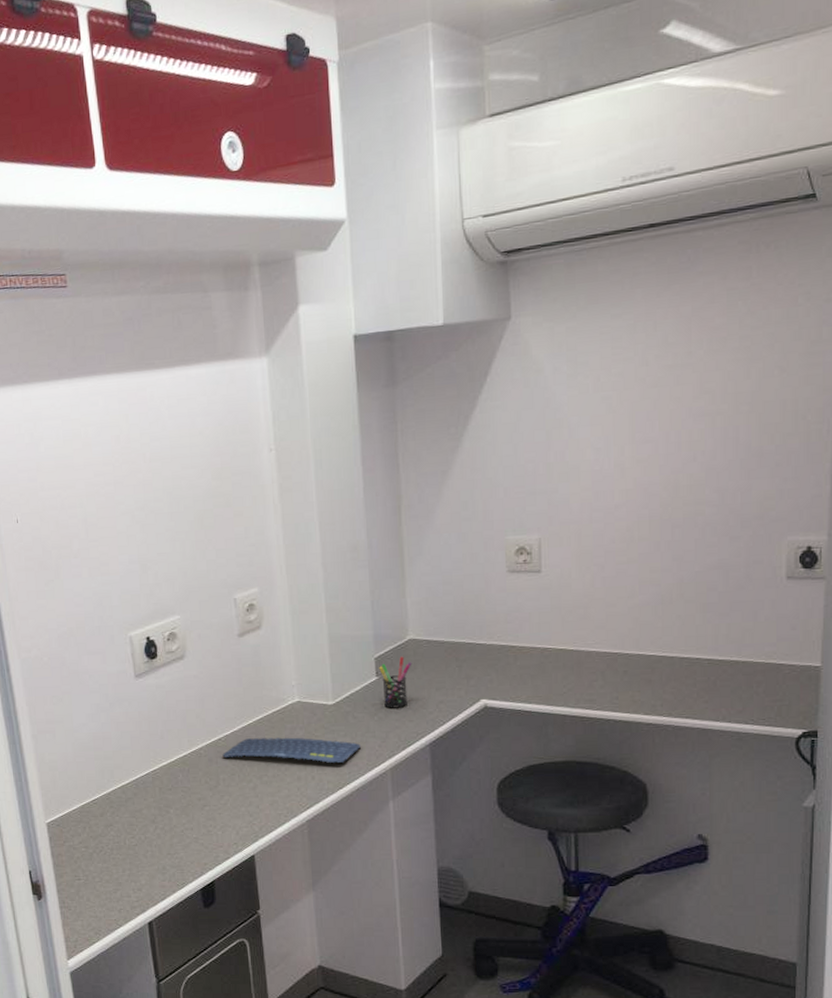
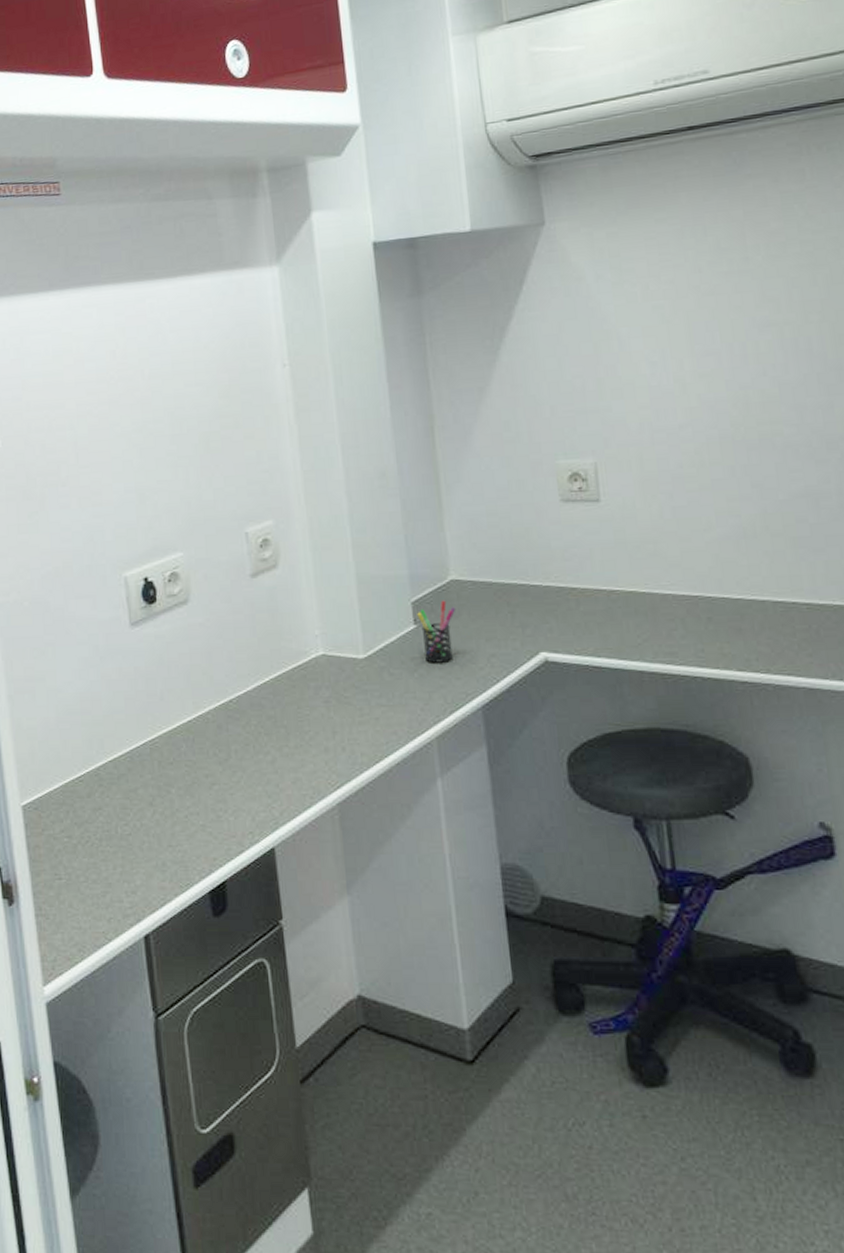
keyboard: present [222,737,362,763] -> none [234,698,401,730]

